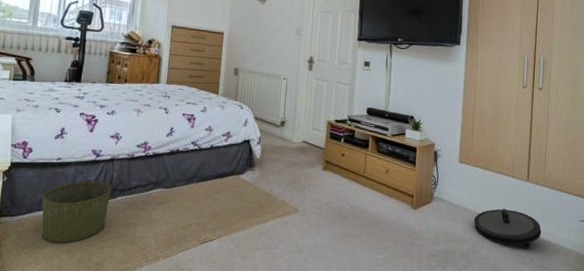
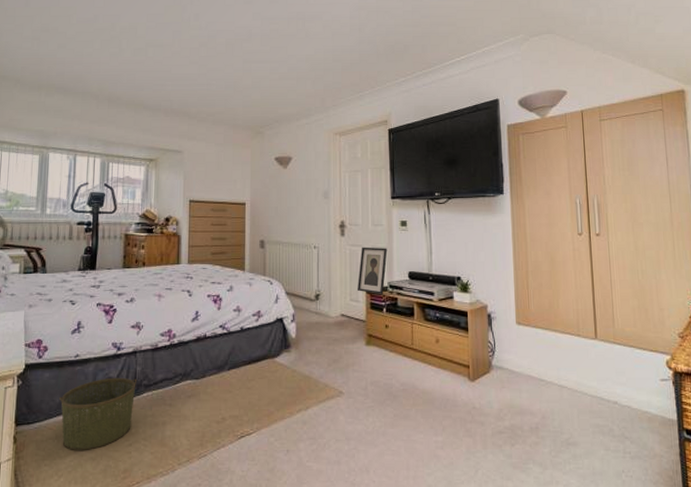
picture frame: none [320,82,350,126] -> present [358,247,388,294]
robot vacuum: present [473,208,542,250] -> none [540,372,619,418]

